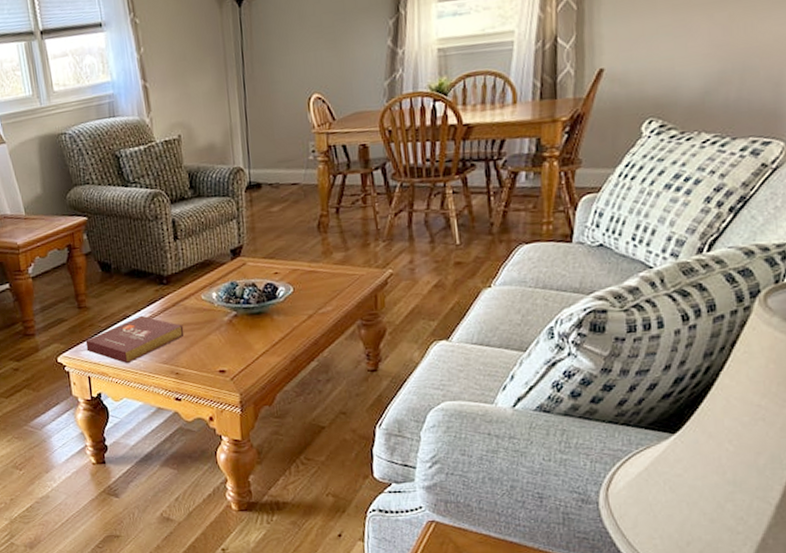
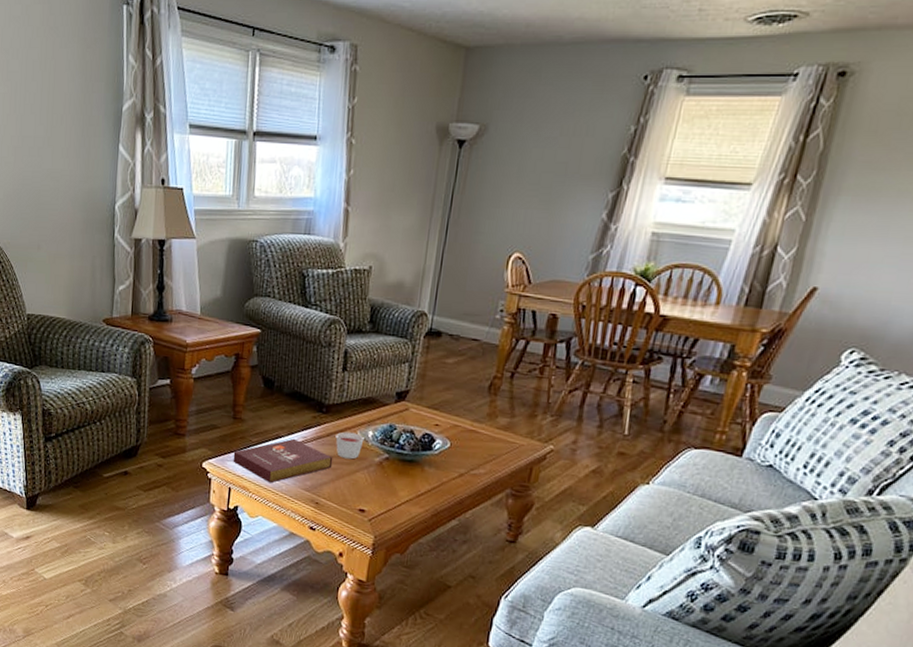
candle: none [181,297,210,325] -> present [335,431,364,460]

